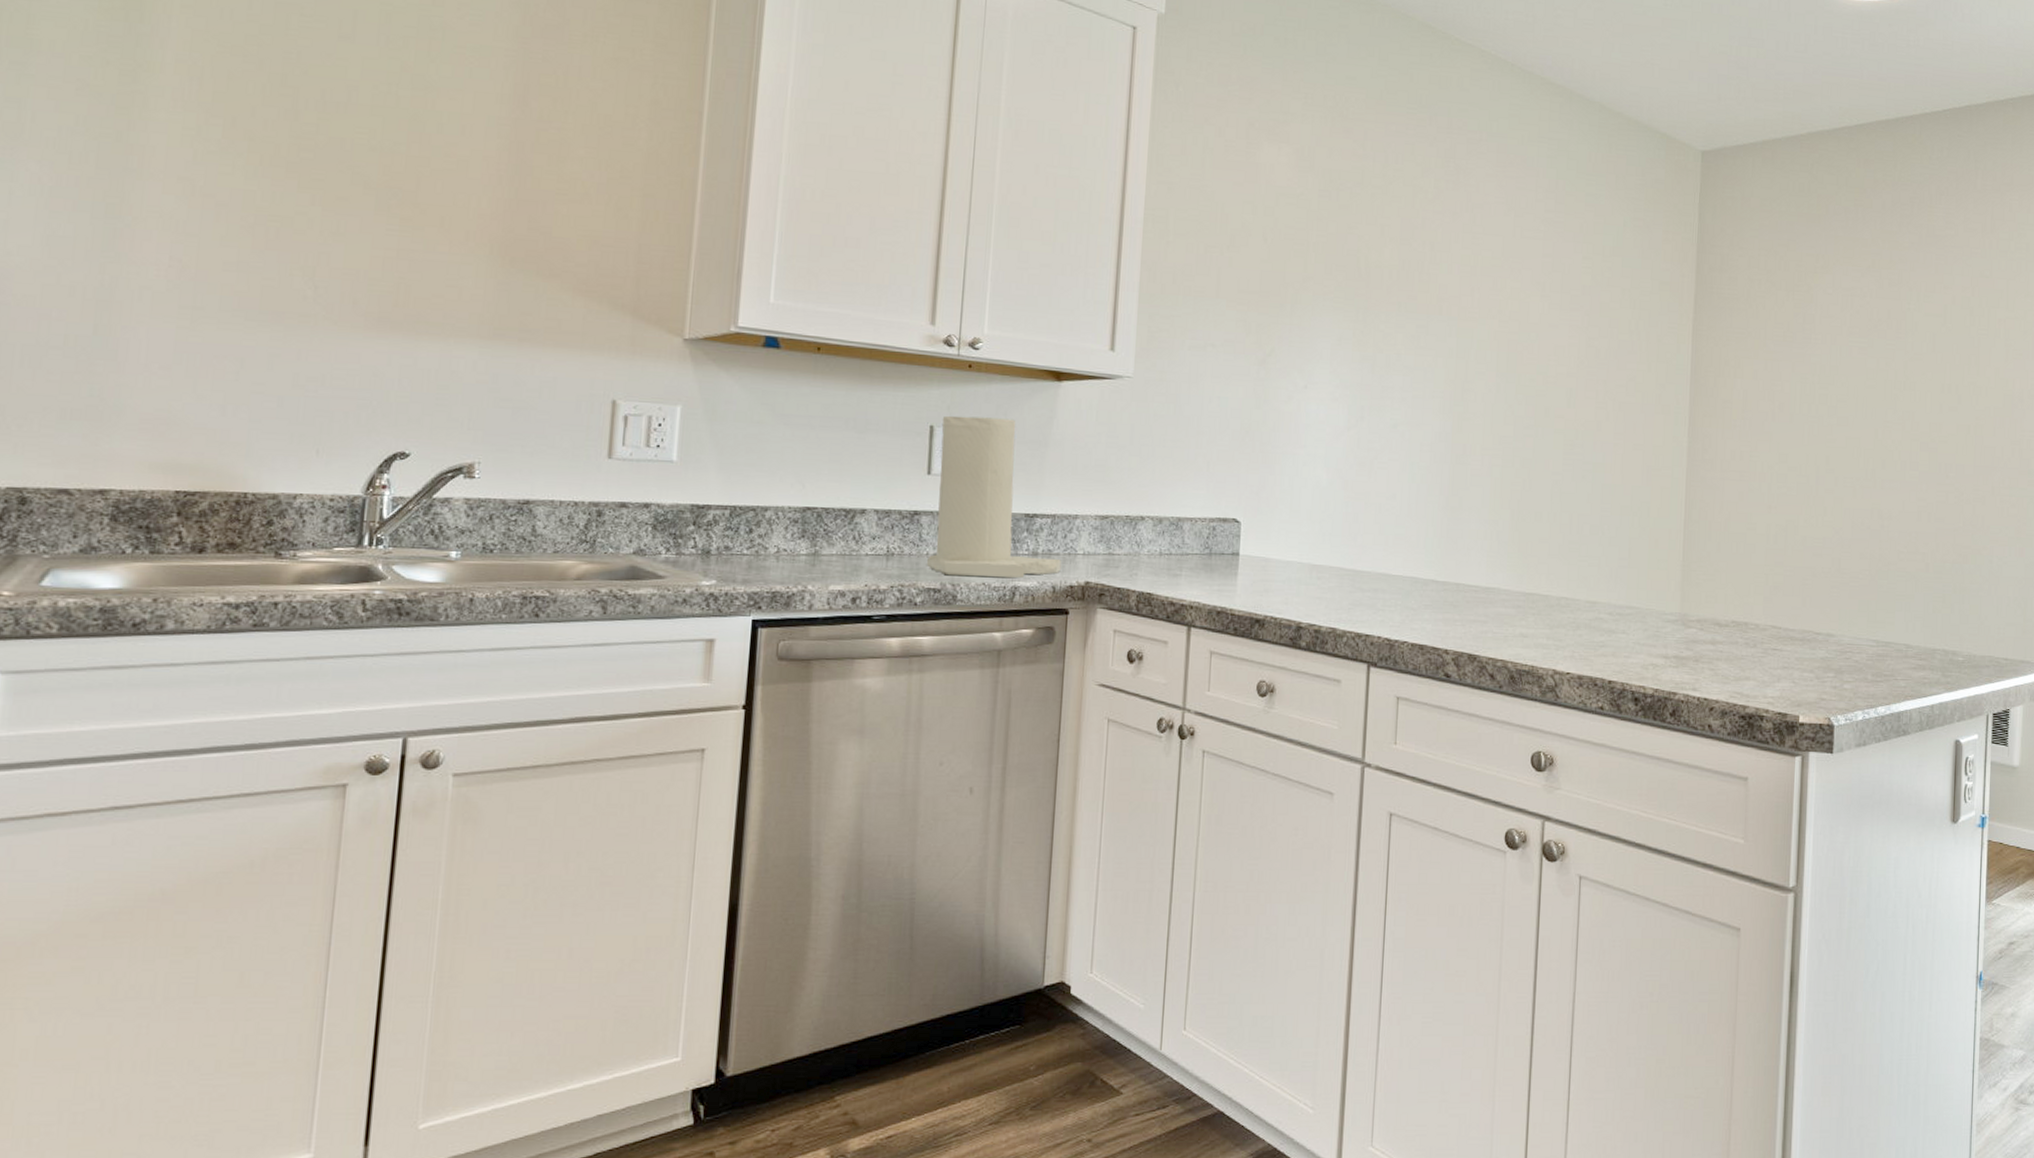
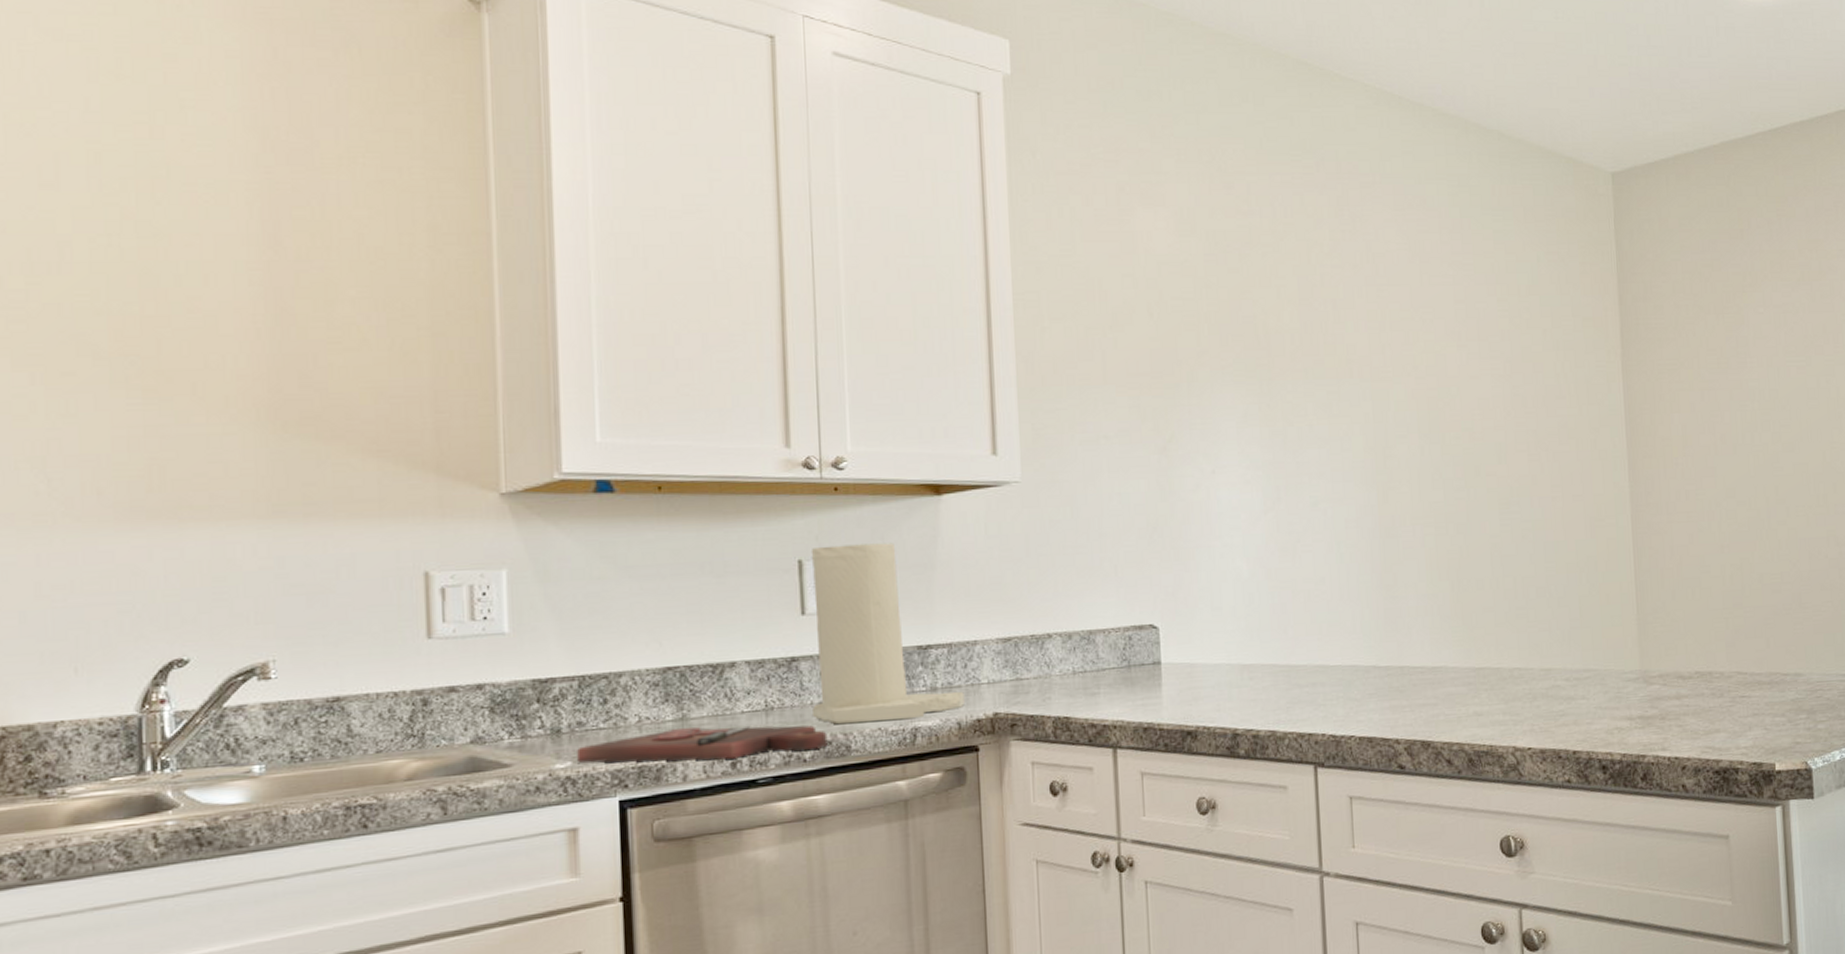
cutting board: none [721,562,938,595] -> present [577,725,828,763]

